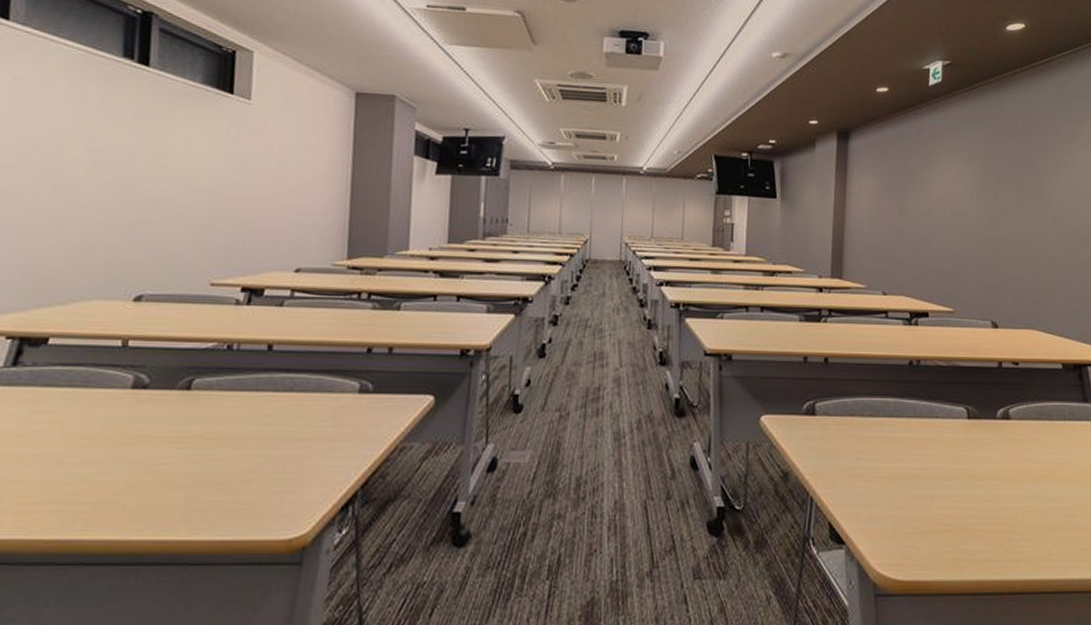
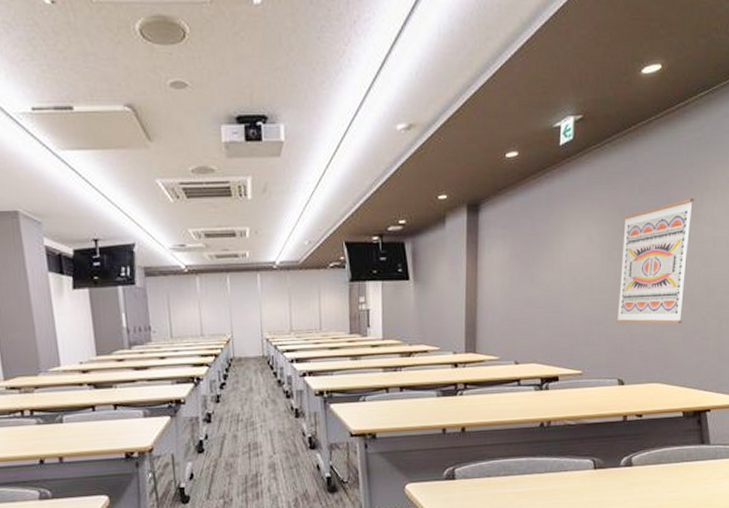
wall art: none [988,147,1062,269] -> present [616,199,694,324]

